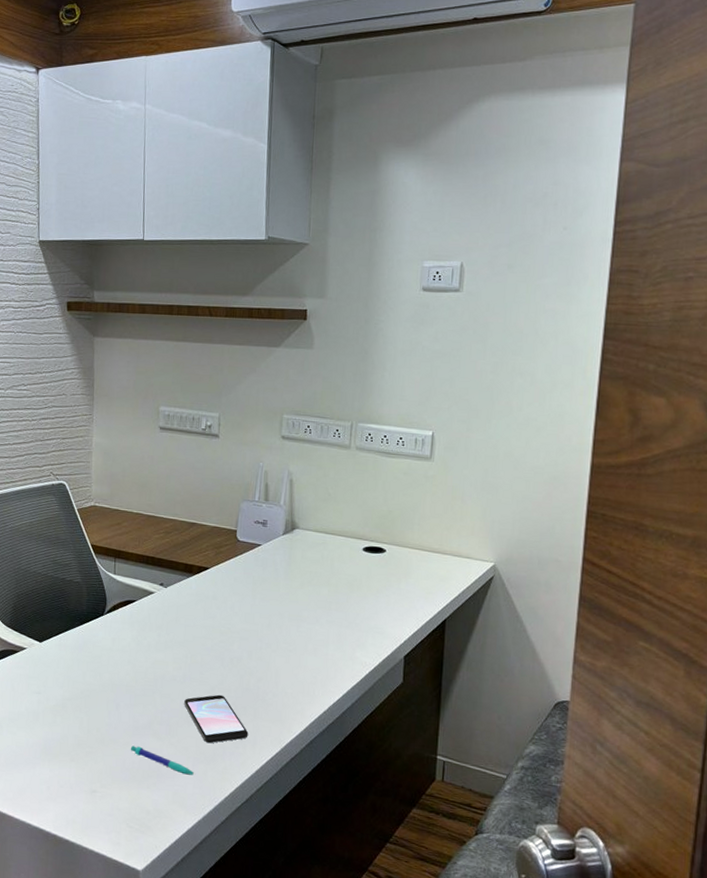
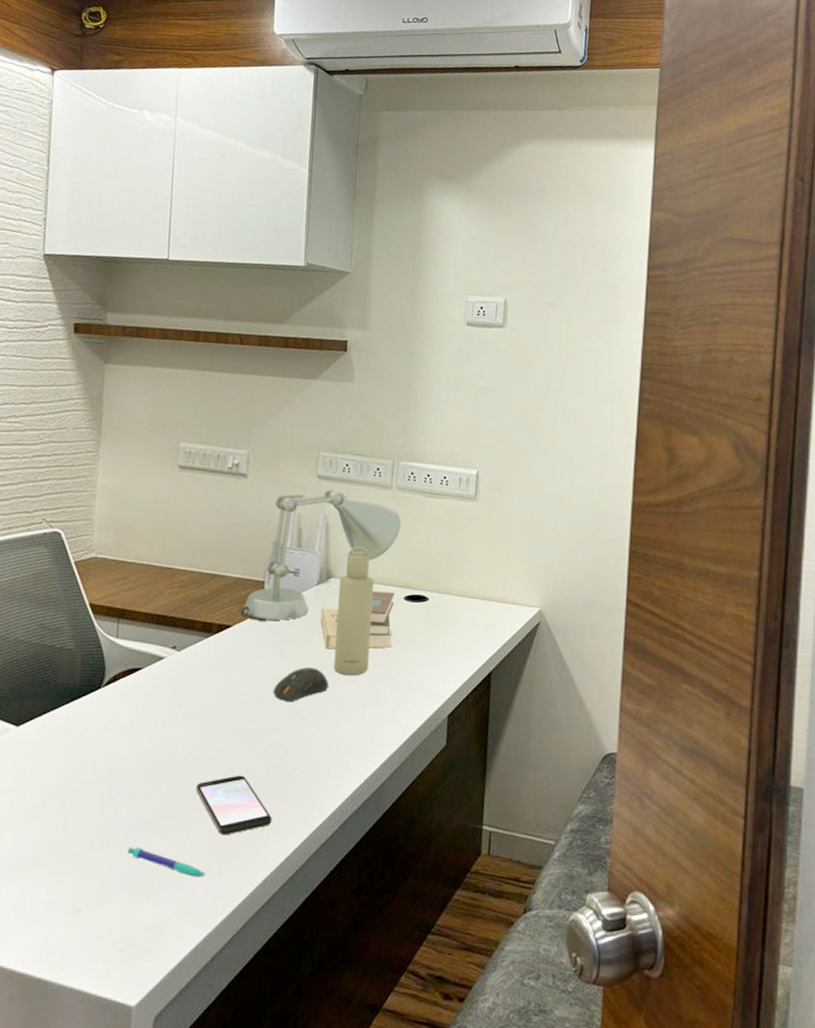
desk lamp: none [216,449,359,565] -> present [240,490,401,621]
computer mouse: none [246,607,295,636] -> present [272,667,329,703]
books: none [286,542,354,593] -> present [320,591,395,649]
bottle: none [299,501,335,616] -> present [333,546,375,676]

